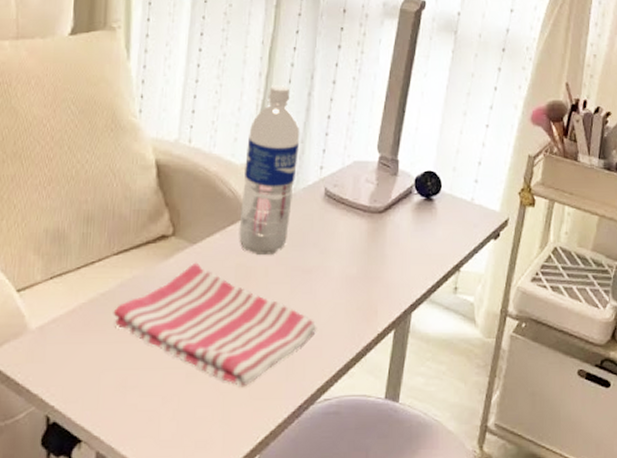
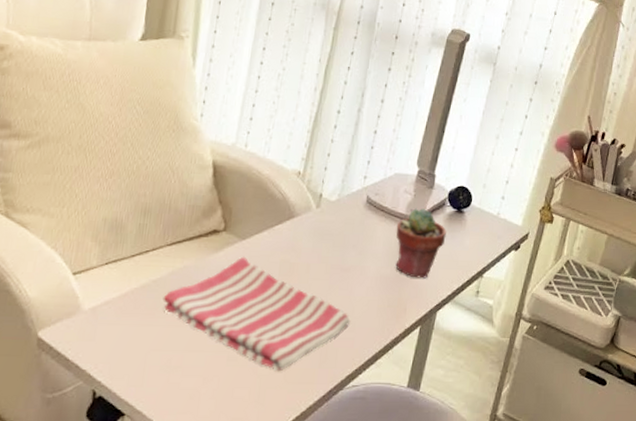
water bottle: present [239,85,300,255] -> none [285,100,348,253]
potted succulent: none [359,199,415,276] -> present [395,208,446,279]

